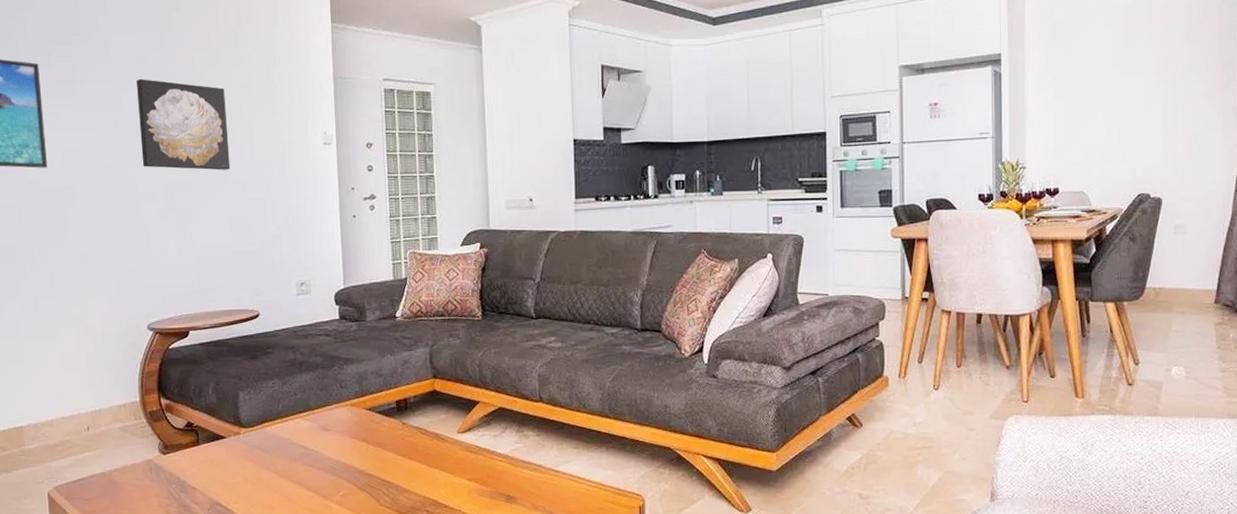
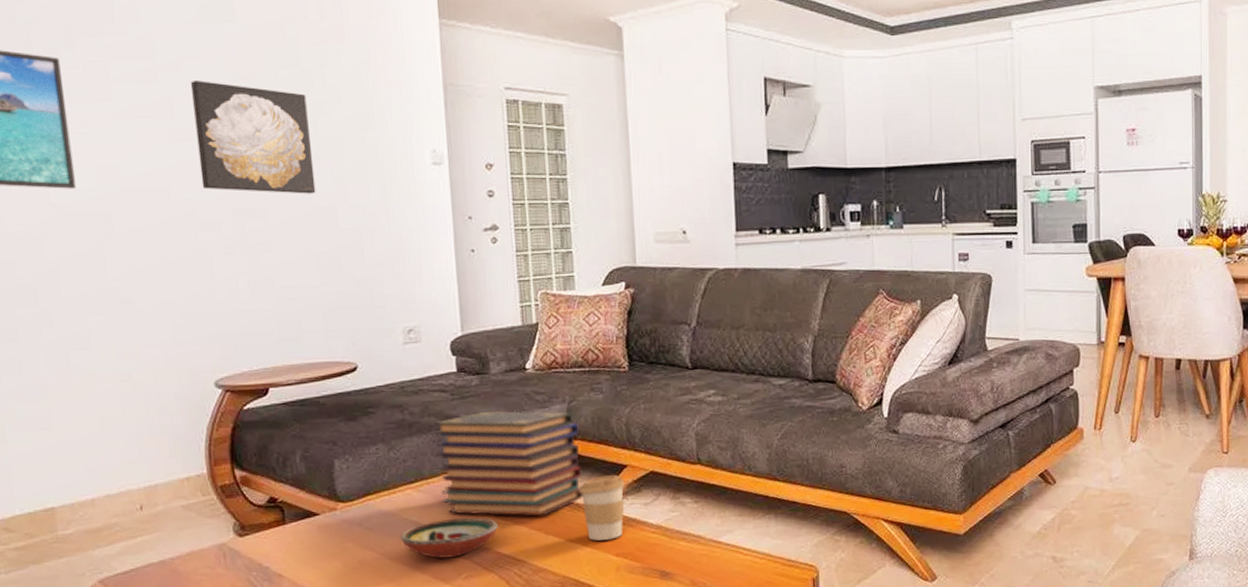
decorative bowl: none [290,443,370,478] -> present [400,518,498,559]
book stack: none [320,353,442,444] -> present [434,411,583,517]
coffee cup: none [438,409,477,467] -> present [579,474,625,541]

